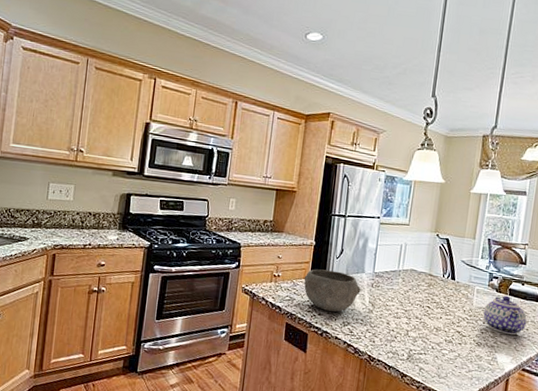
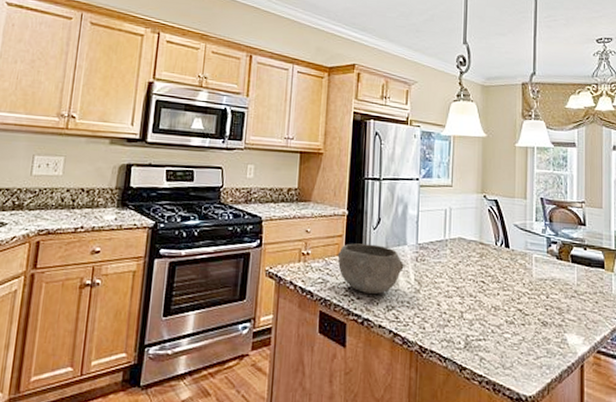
teapot: present [483,295,527,335] -> none [545,263,595,310]

